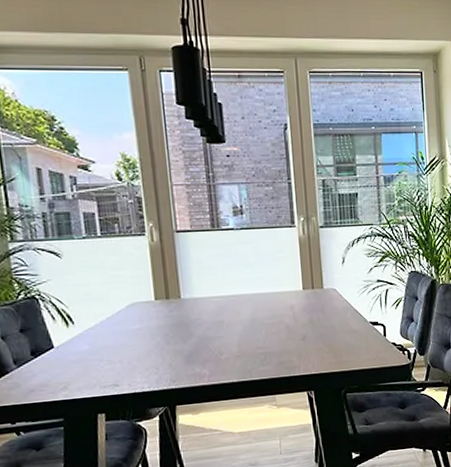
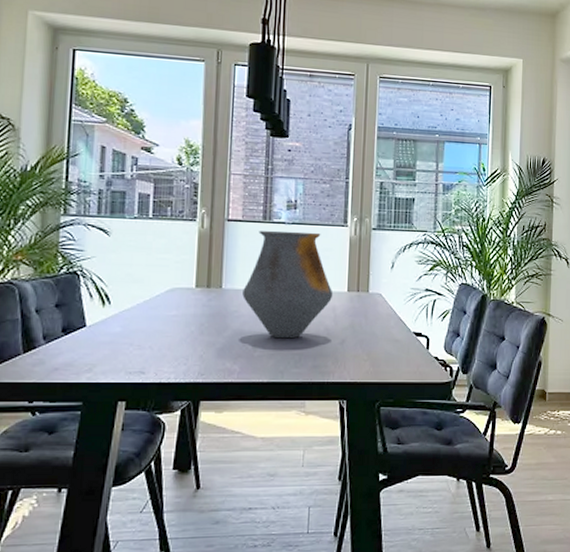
vase: none [201,235,290,341] -> present [242,230,334,339]

